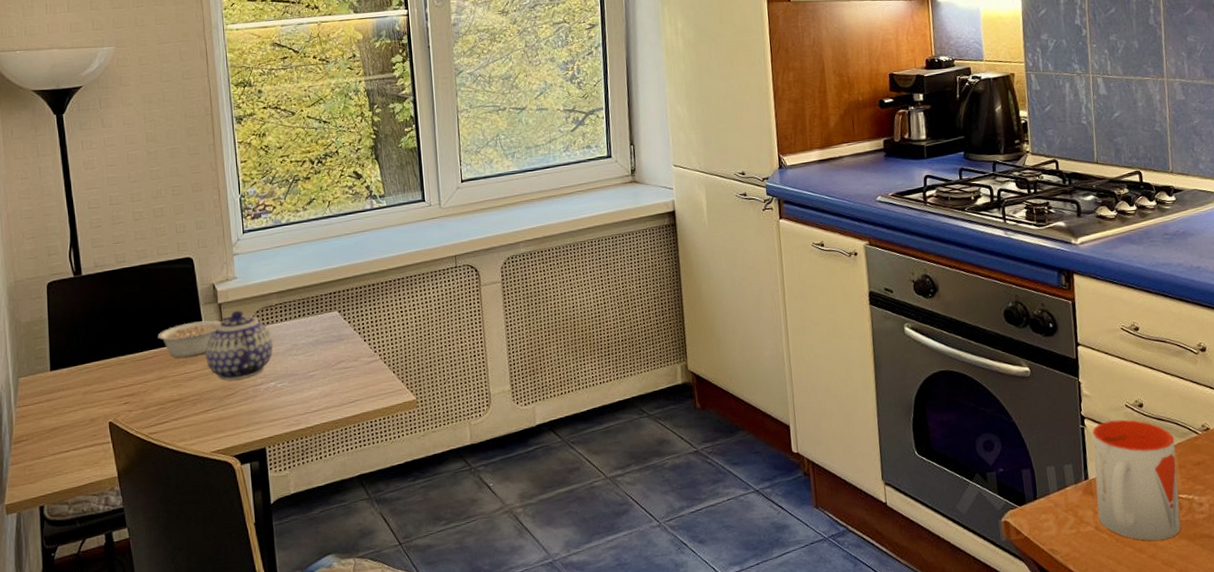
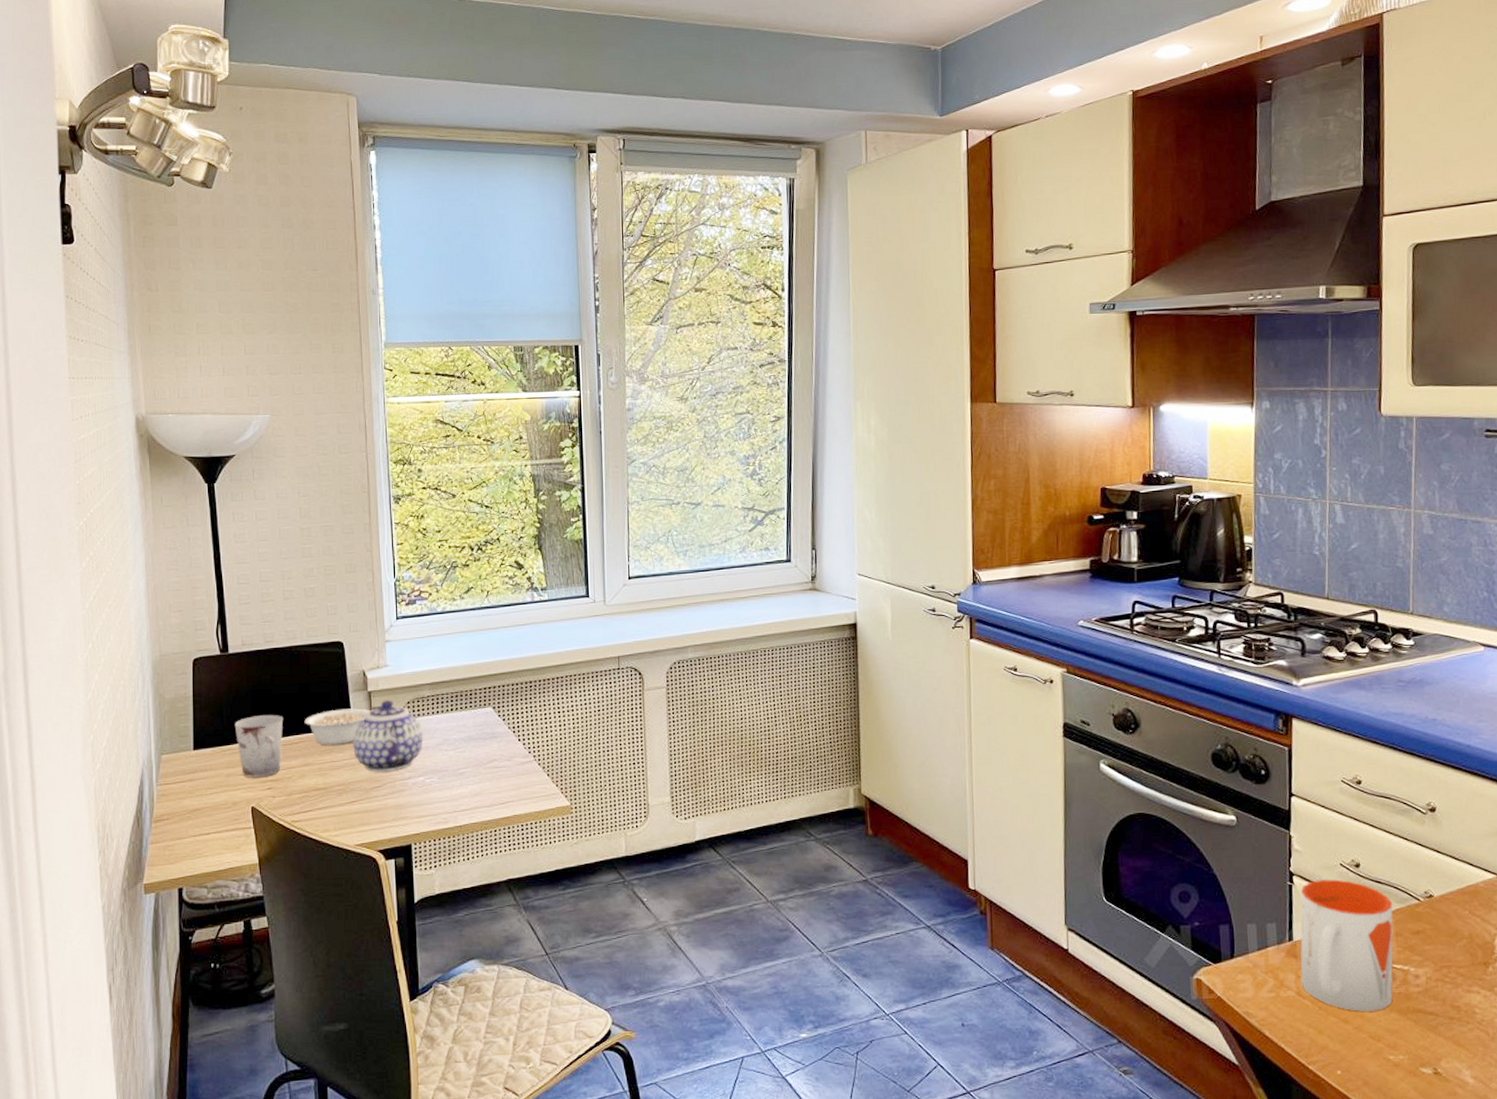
cup: none [90,331,138,394] -> present [234,714,284,778]

